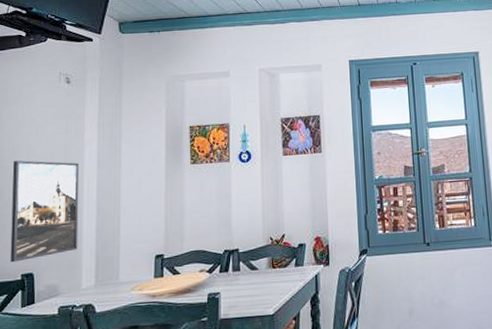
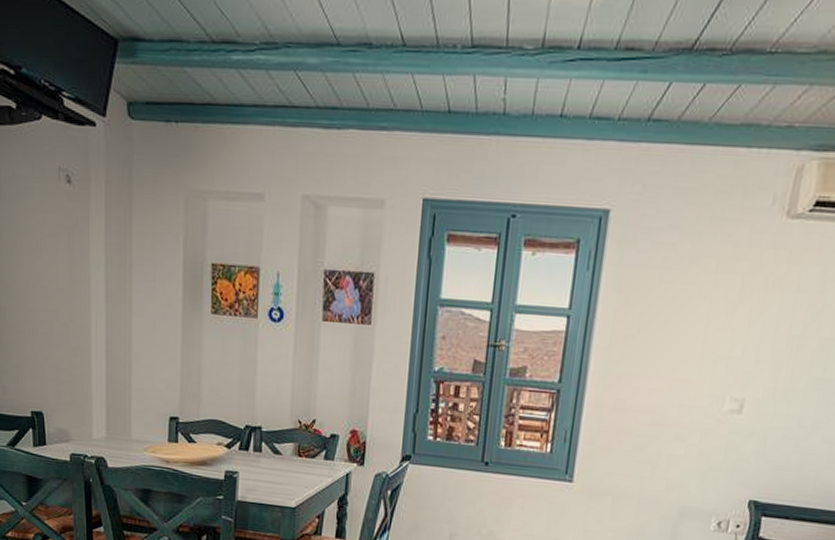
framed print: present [10,160,79,263] -> none [13,277,87,397]

